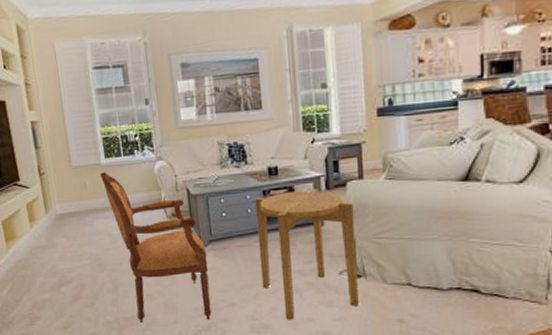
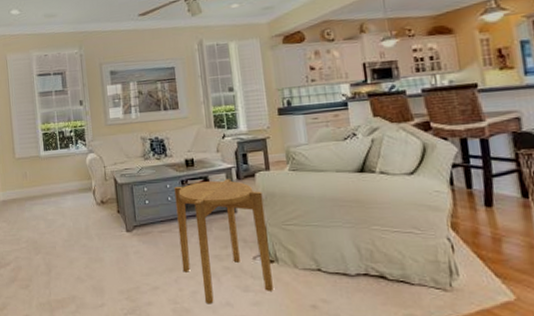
armchair: present [100,172,212,324] -> none [39,163,136,306]

